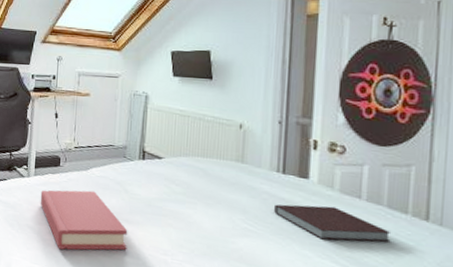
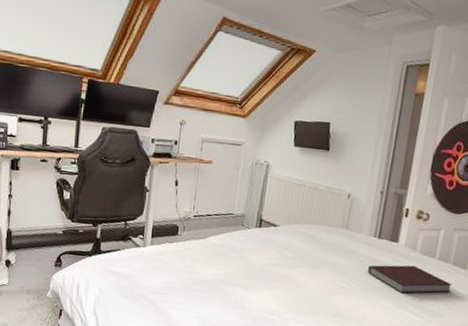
hardback book: present [40,190,128,251] -> none [155,258,241,316]

